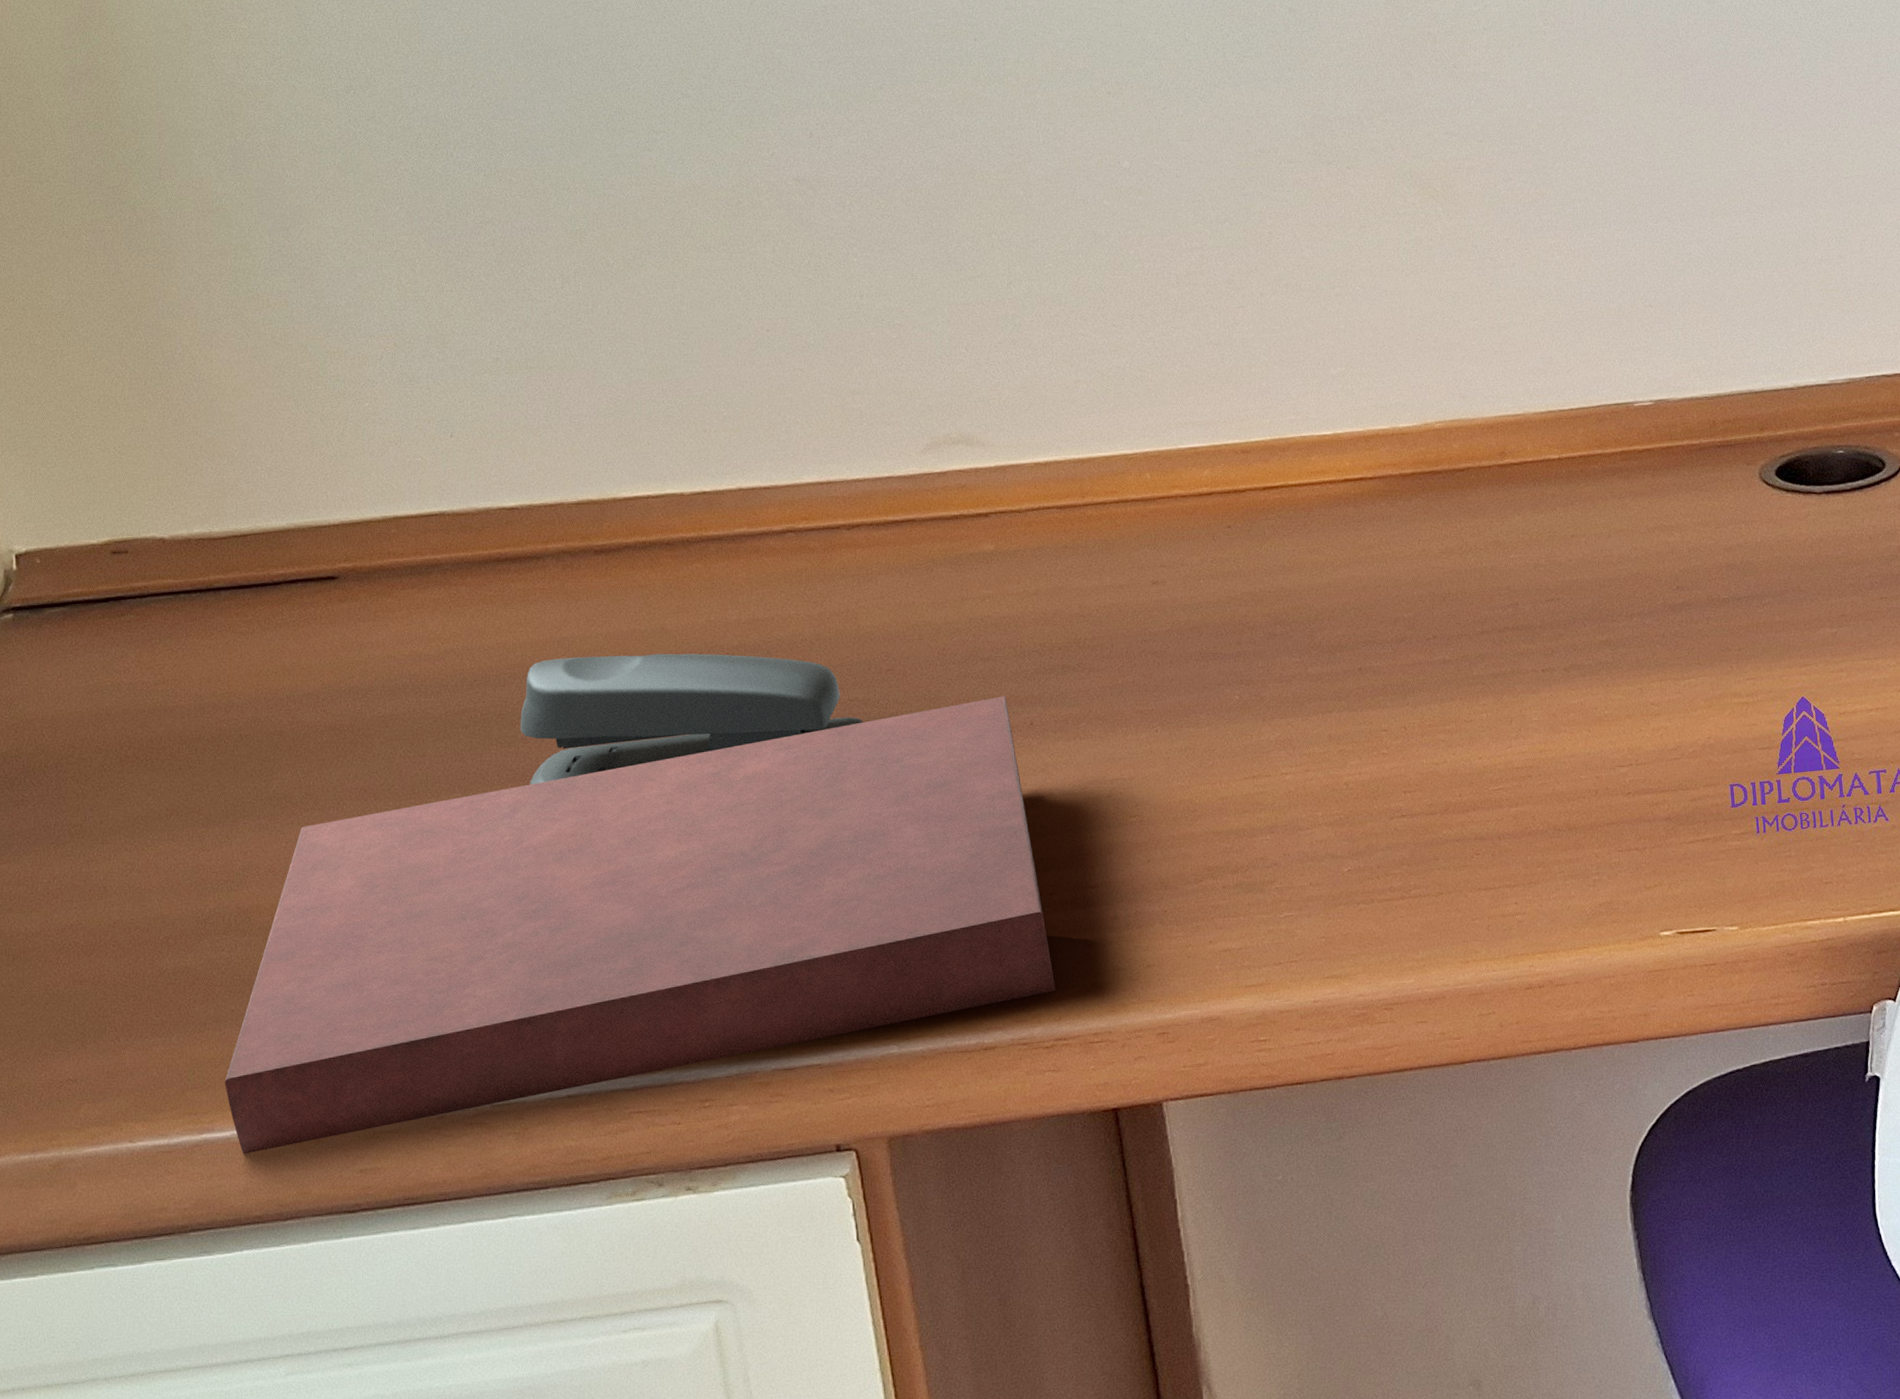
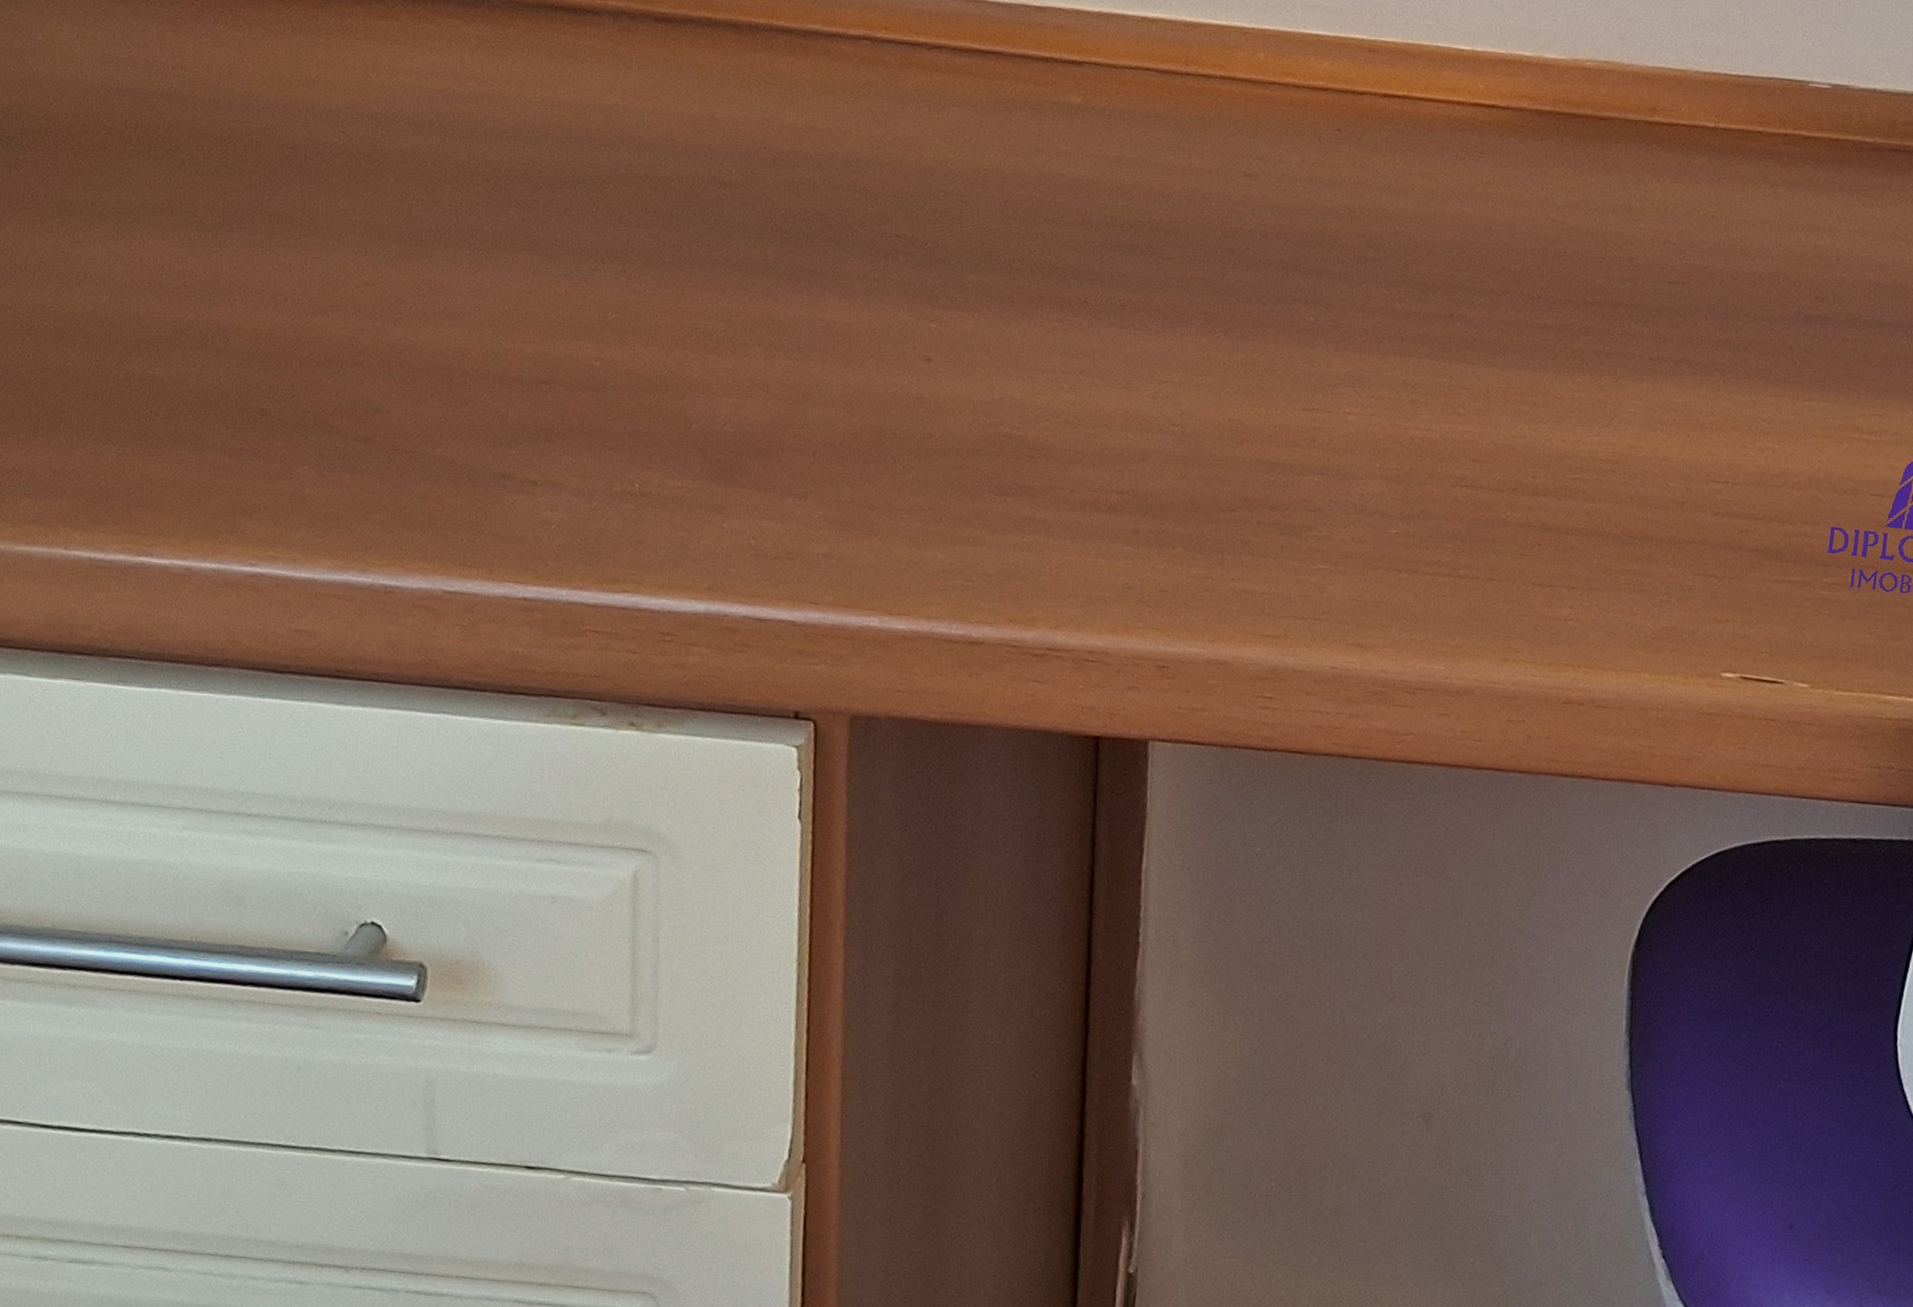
notebook: present [225,695,1056,1155] -> none [171,251,1064,597]
stapler: present [520,653,864,785] -> none [543,125,907,264]

